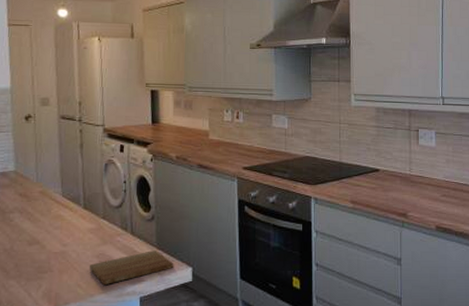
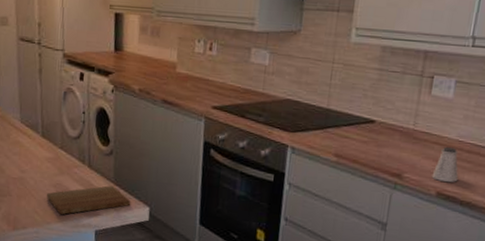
saltshaker: none [430,186,451,216] -> present [431,146,459,182]

